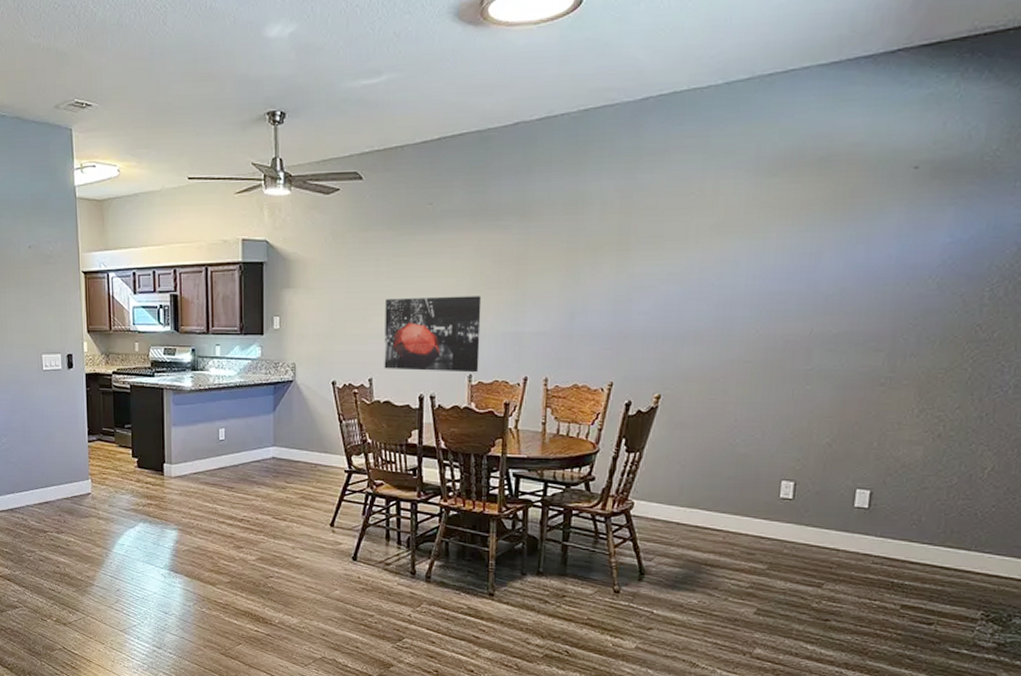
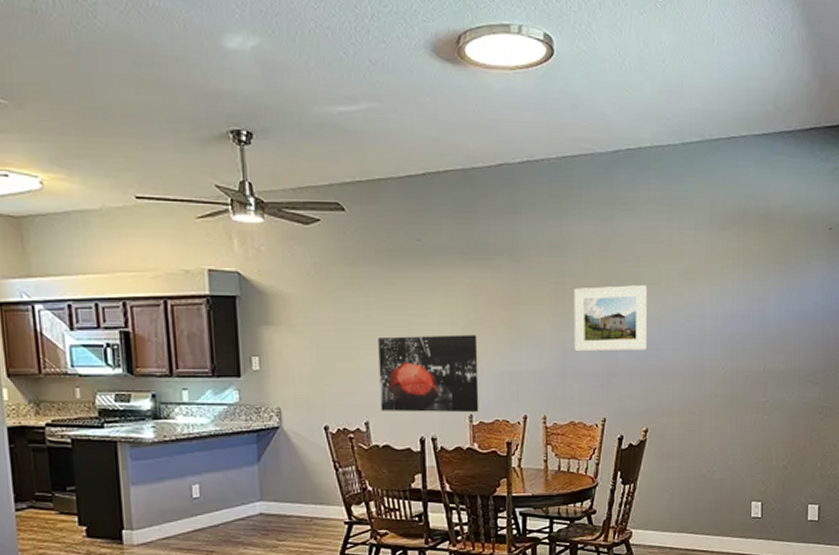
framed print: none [583,241,672,313] -> present [574,285,648,352]

